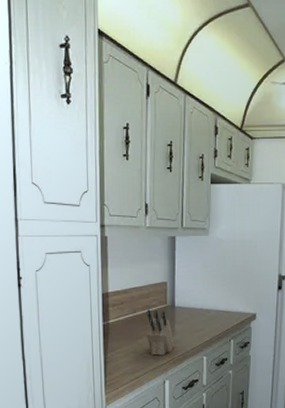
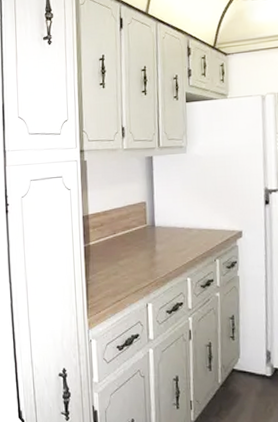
knife block: present [146,309,175,356] -> none [126,230,157,277]

